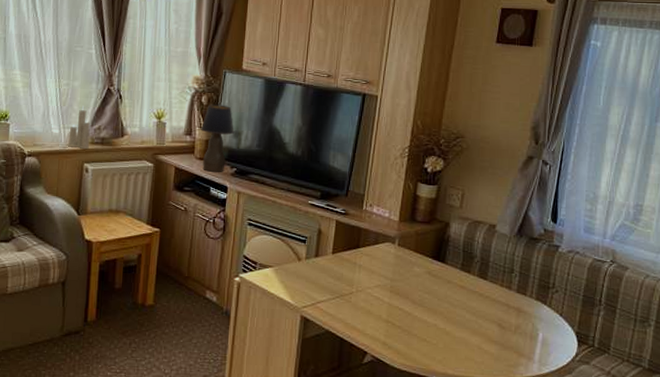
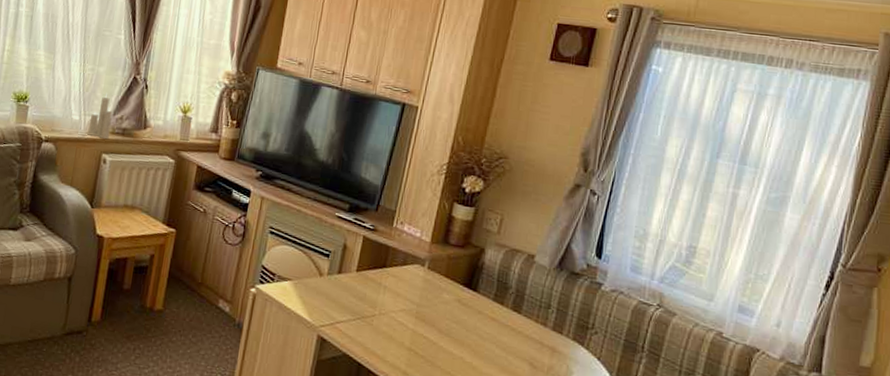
table lamp: present [200,104,235,173] -> none [226,102,264,175]

